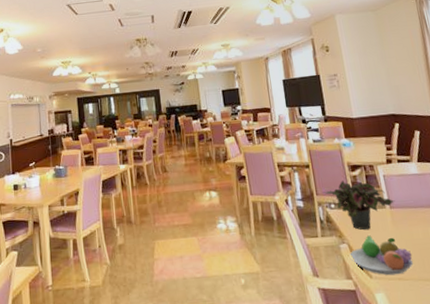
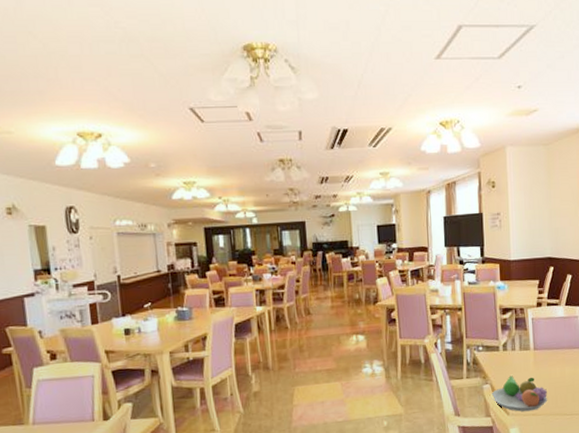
potted plant: present [323,180,395,231] -> none [472,323,539,371]

